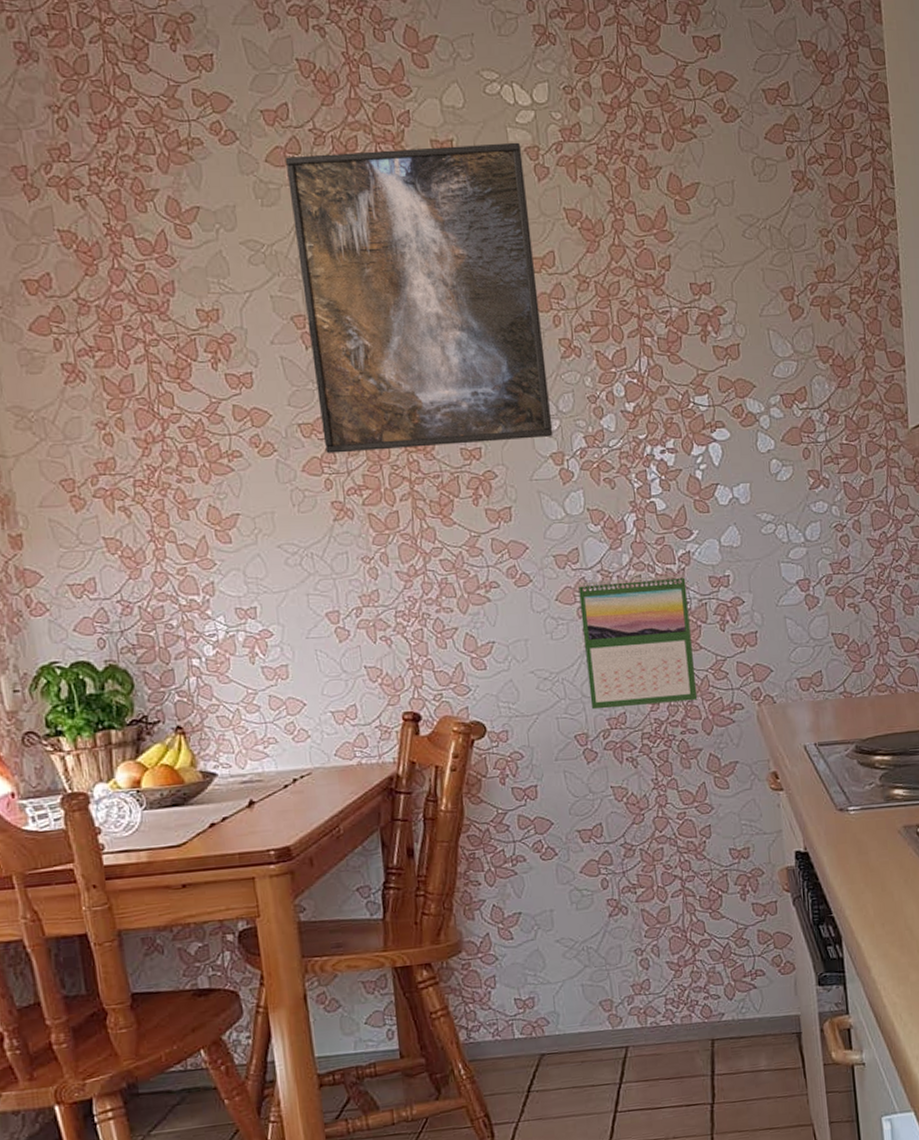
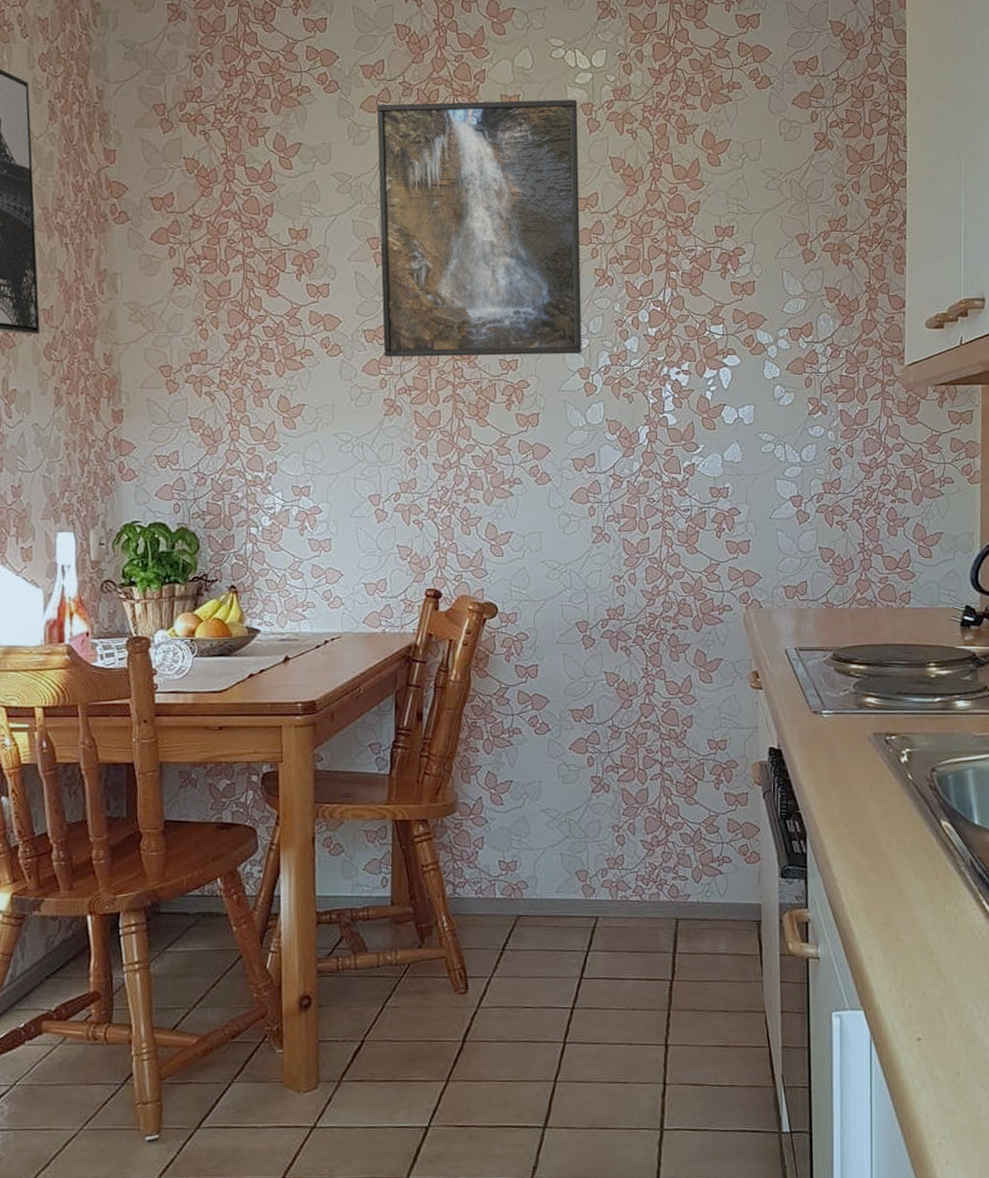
calendar: present [578,574,698,710] -> none [592,482,691,600]

